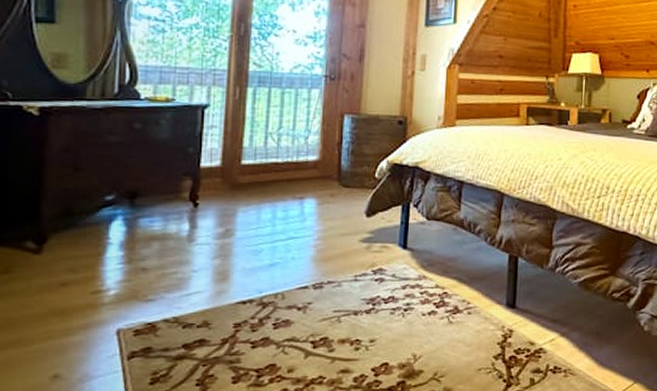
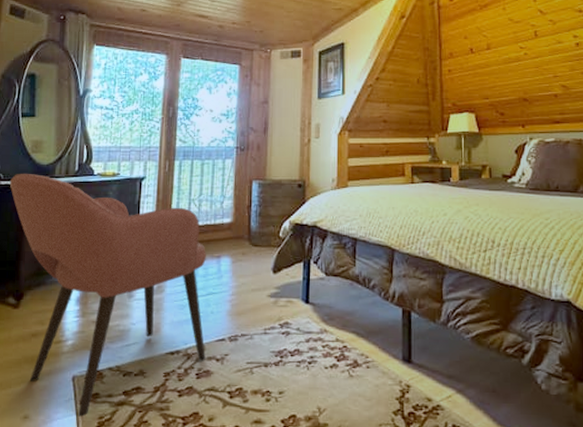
armchair: none [21,93,286,373] -> present [9,174,206,417]

